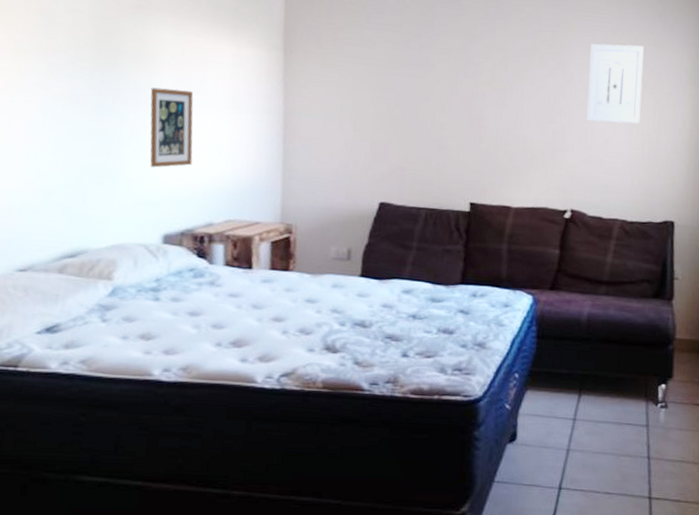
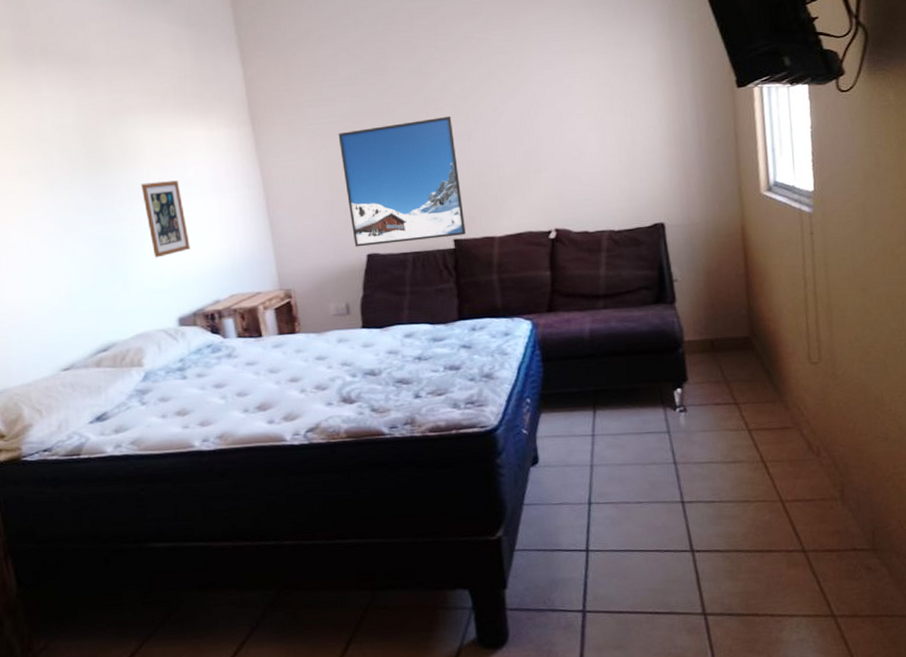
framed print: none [368,76,489,200] -> present [338,115,466,247]
wall art: present [586,43,644,124] -> none [548,47,612,136]

